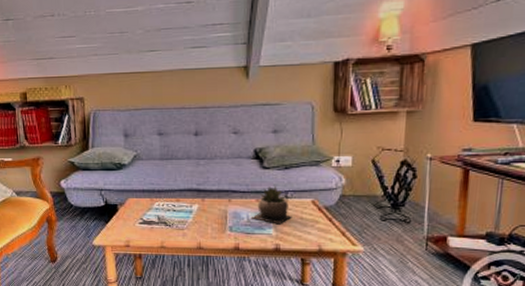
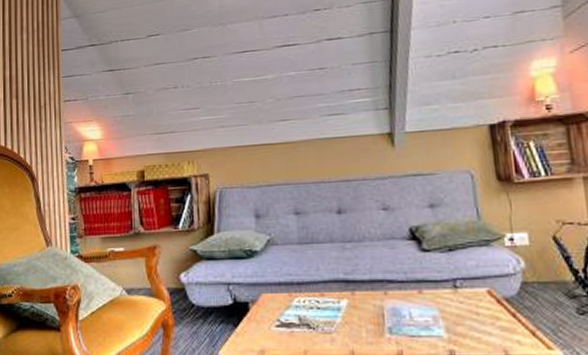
succulent plant: present [252,185,292,225] -> none [415,272,466,323]

